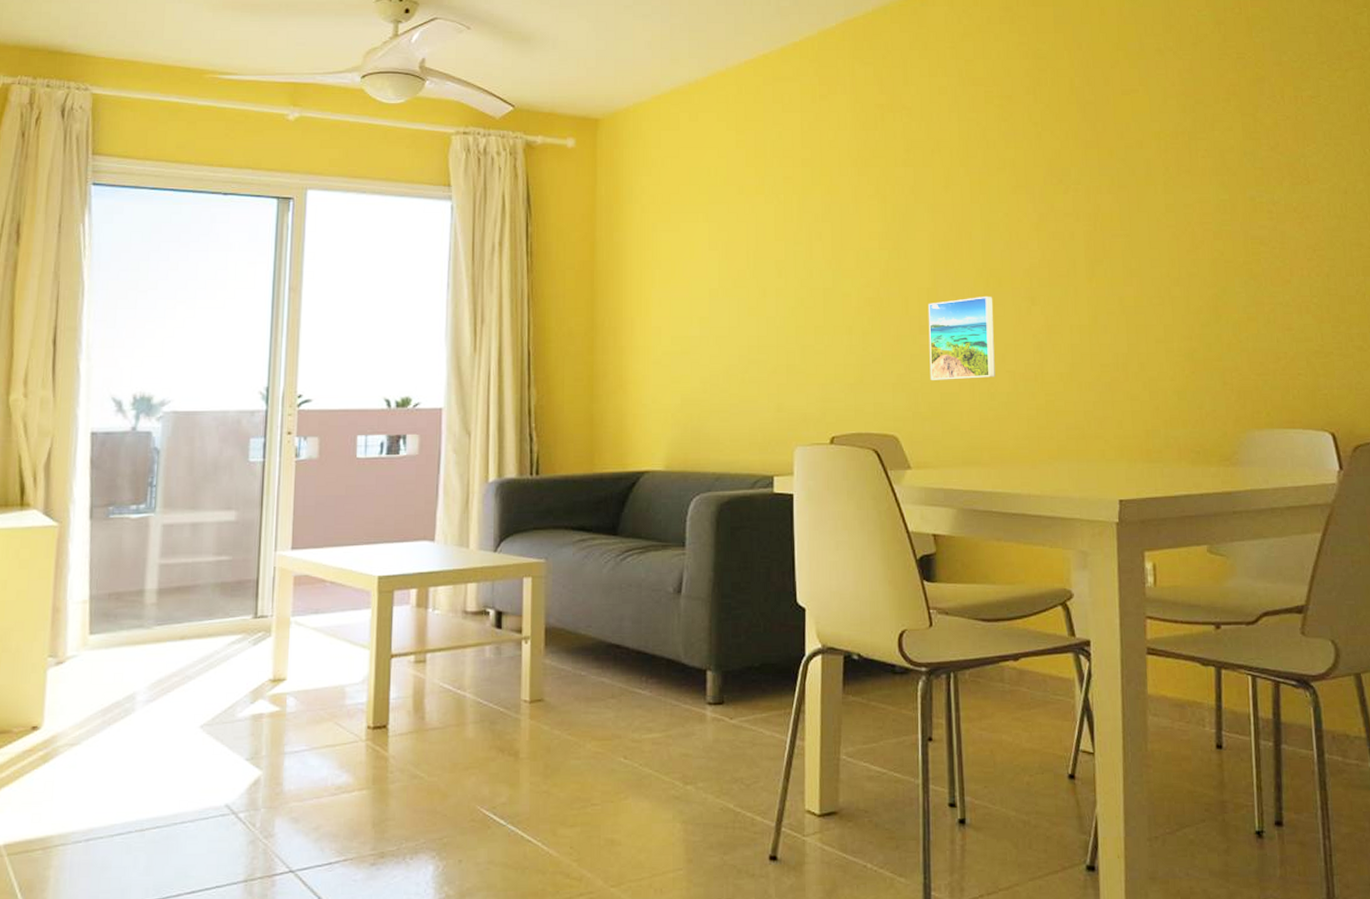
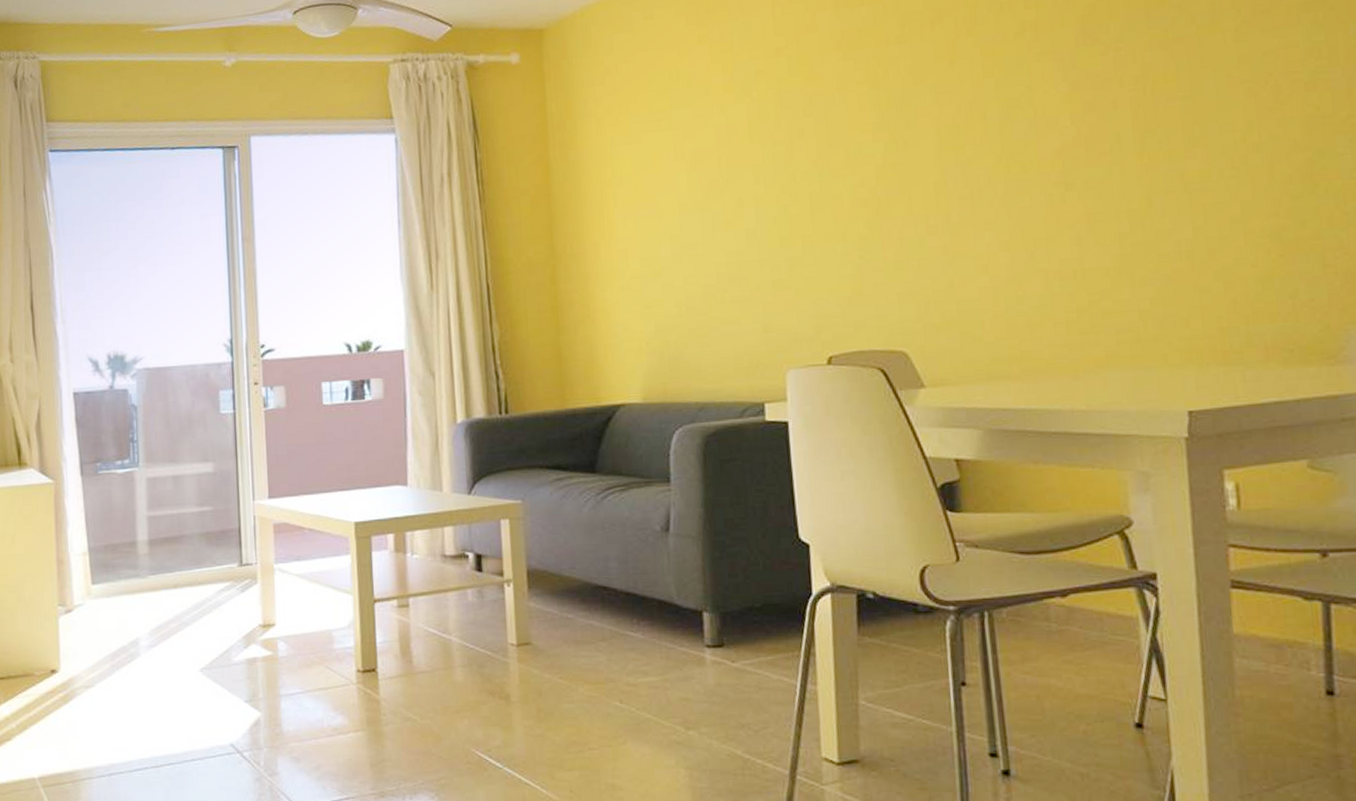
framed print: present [927,296,995,380] -> none [935,184,1024,286]

